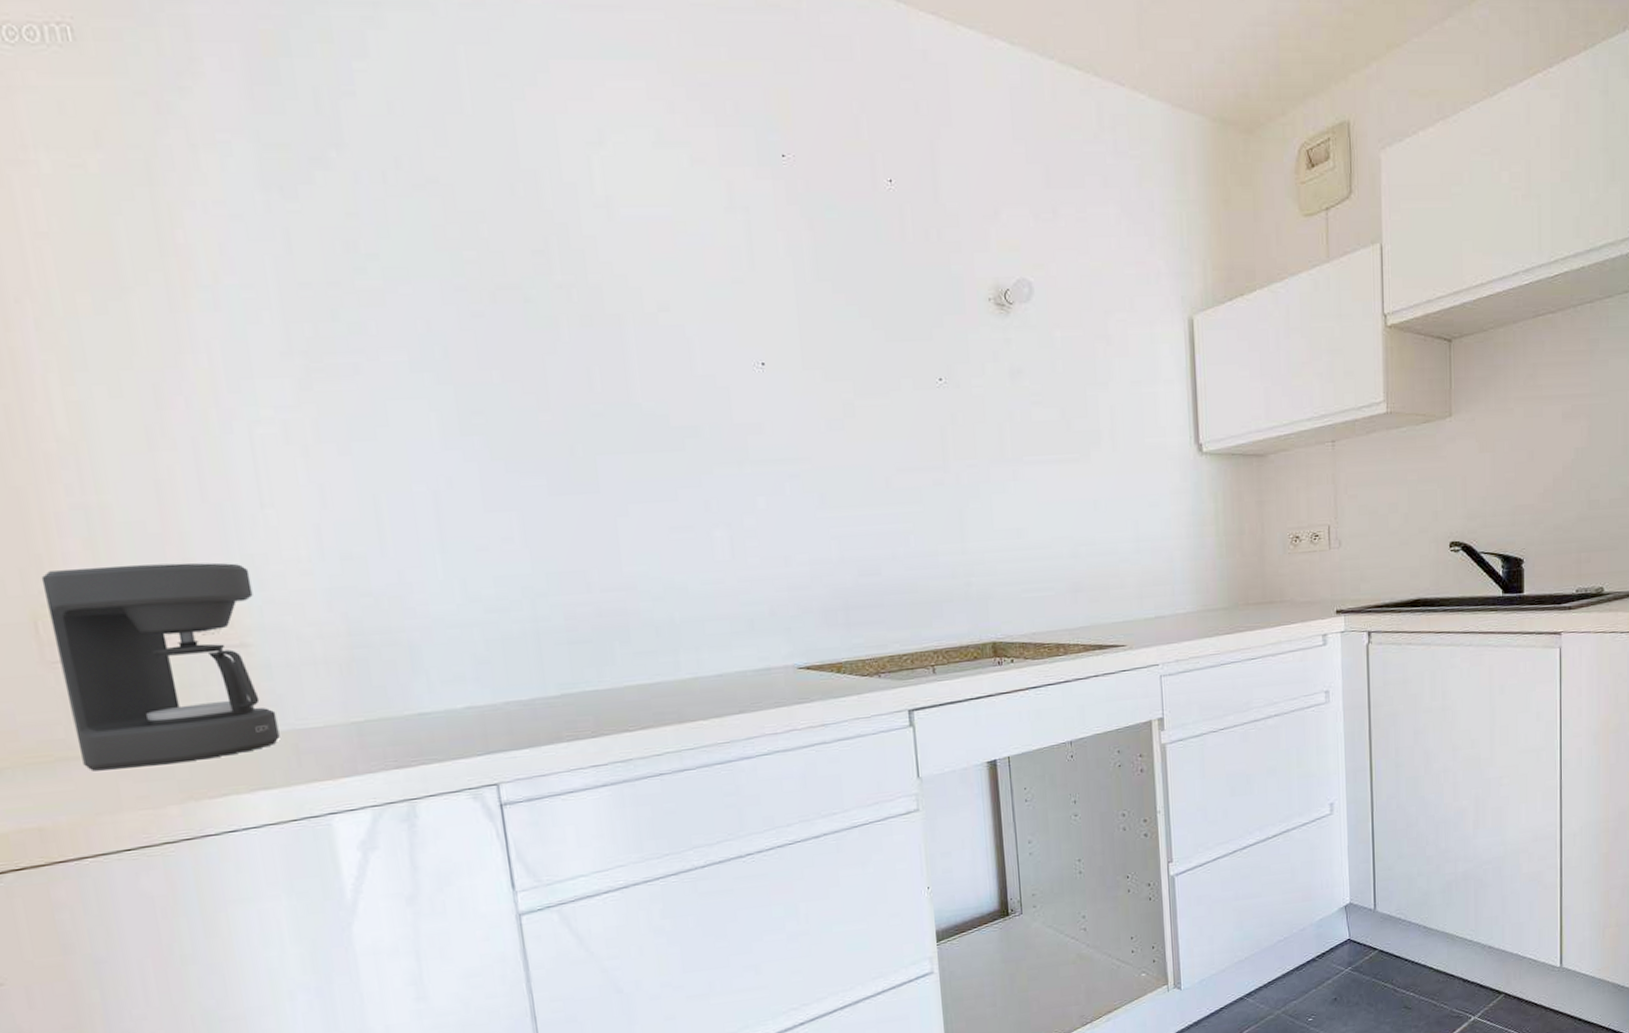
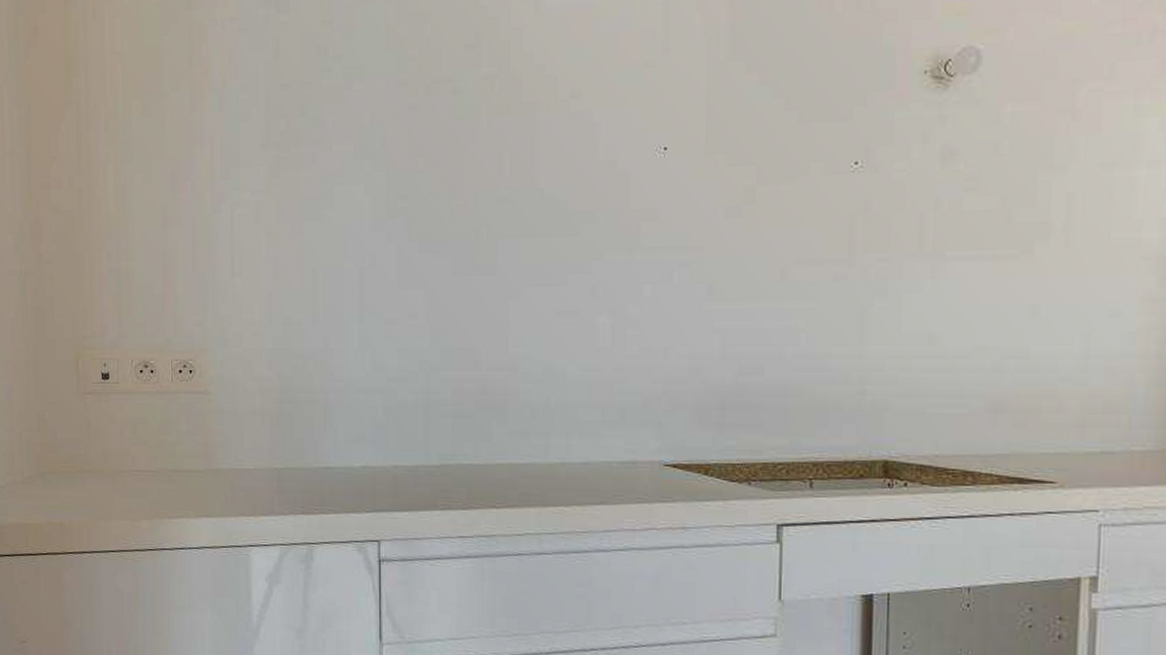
coffee maker: present [41,562,280,771] -> none [85,319,222,486]

